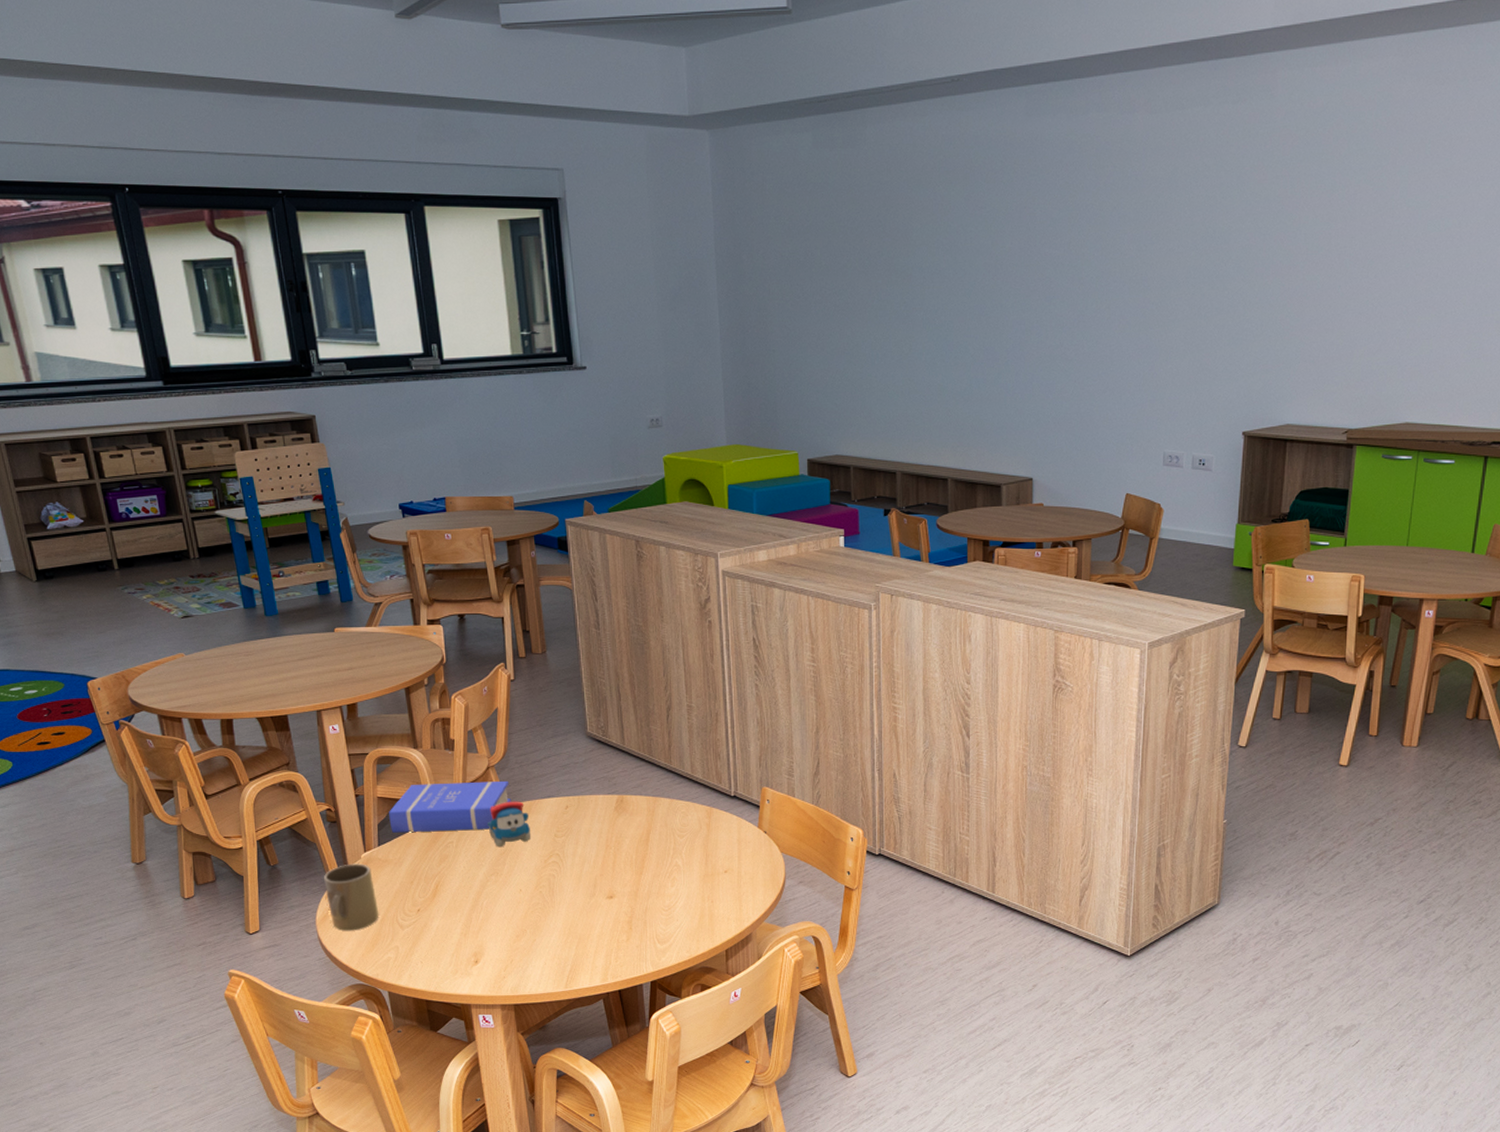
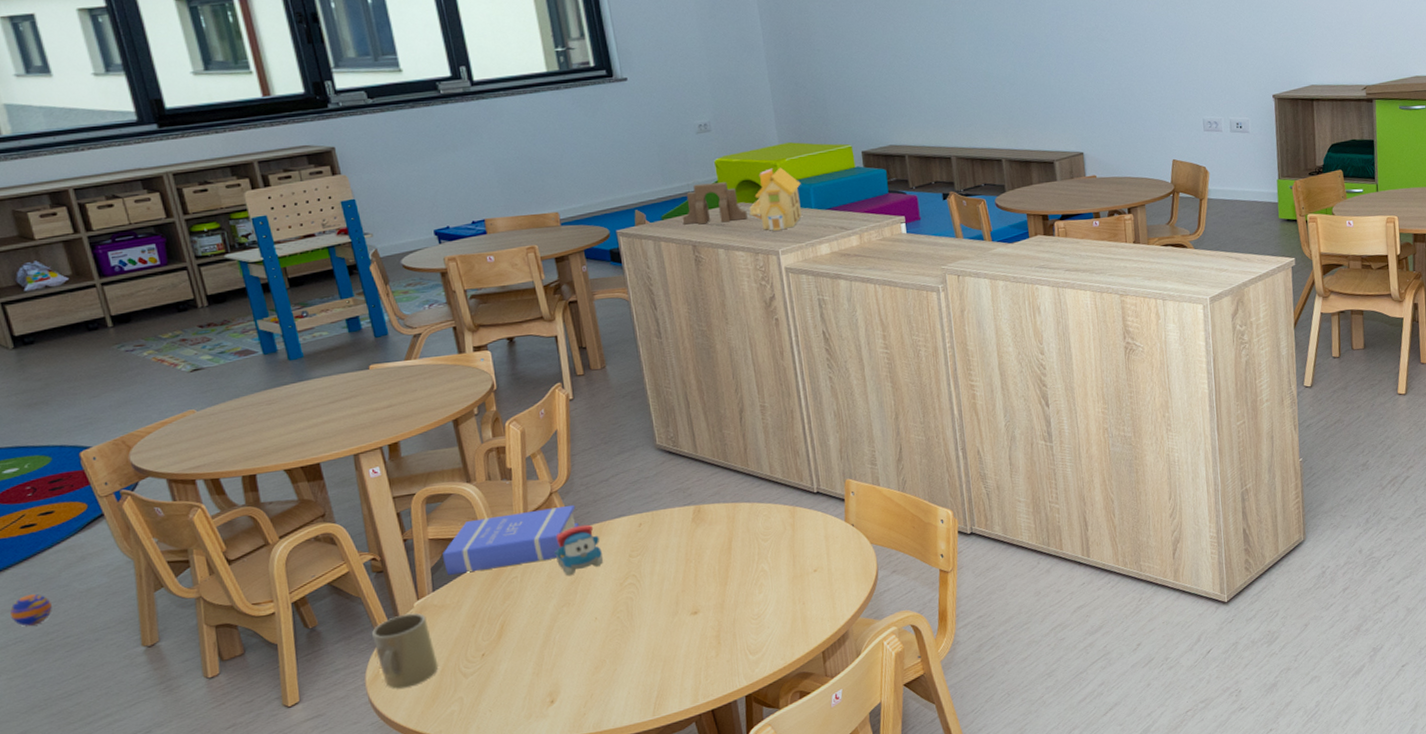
ball: none [27,805,61,832] -> present [10,594,52,626]
wooden toy: none [628,479,690,520] -> present [682,182,747,225]
toy house: none [692,469,745,533] -> present [749,167,802,231]

